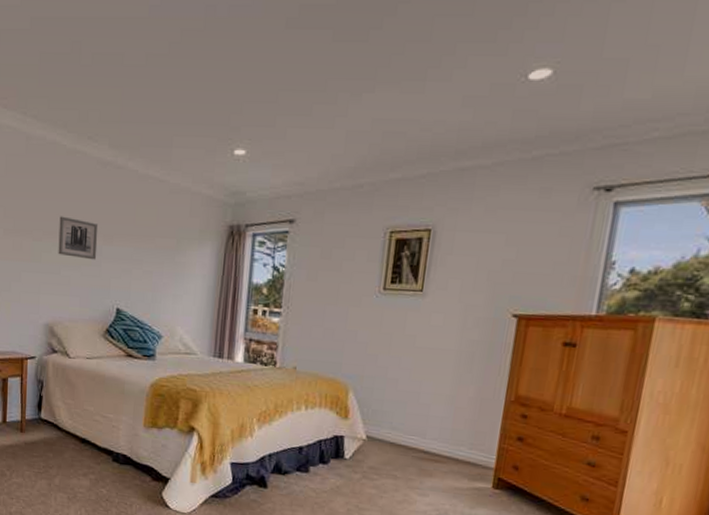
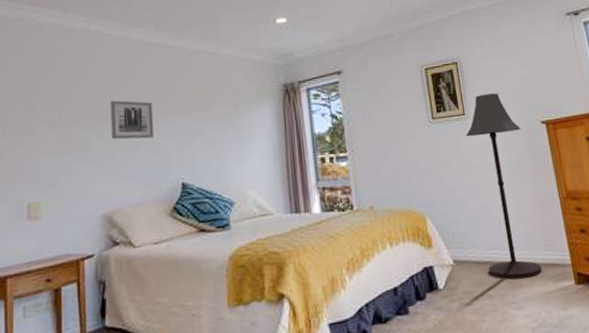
floor lamp: none [401,271,485,470] -> present [465,93,542,279]

